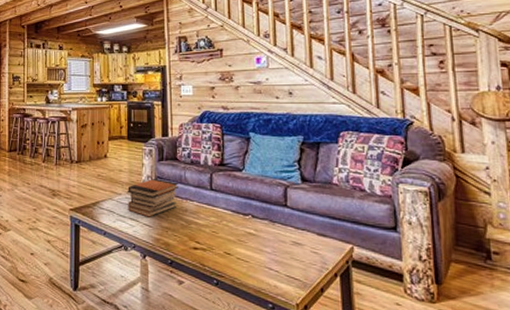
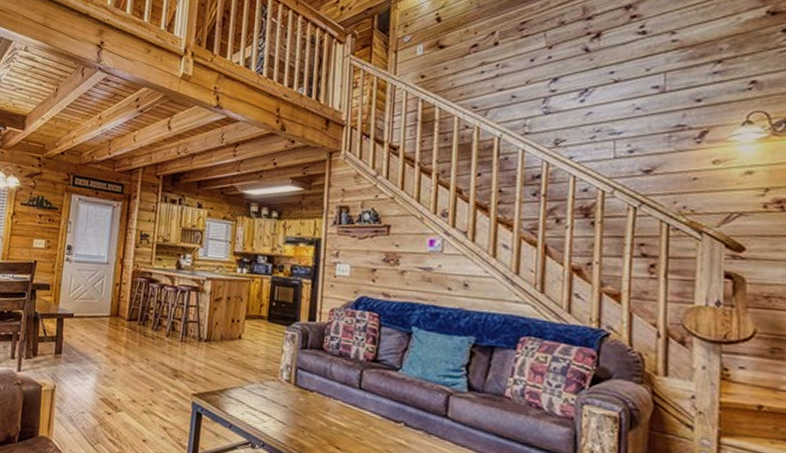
book stack: present [128,178,179,217] -> none [260,368,323,413]

